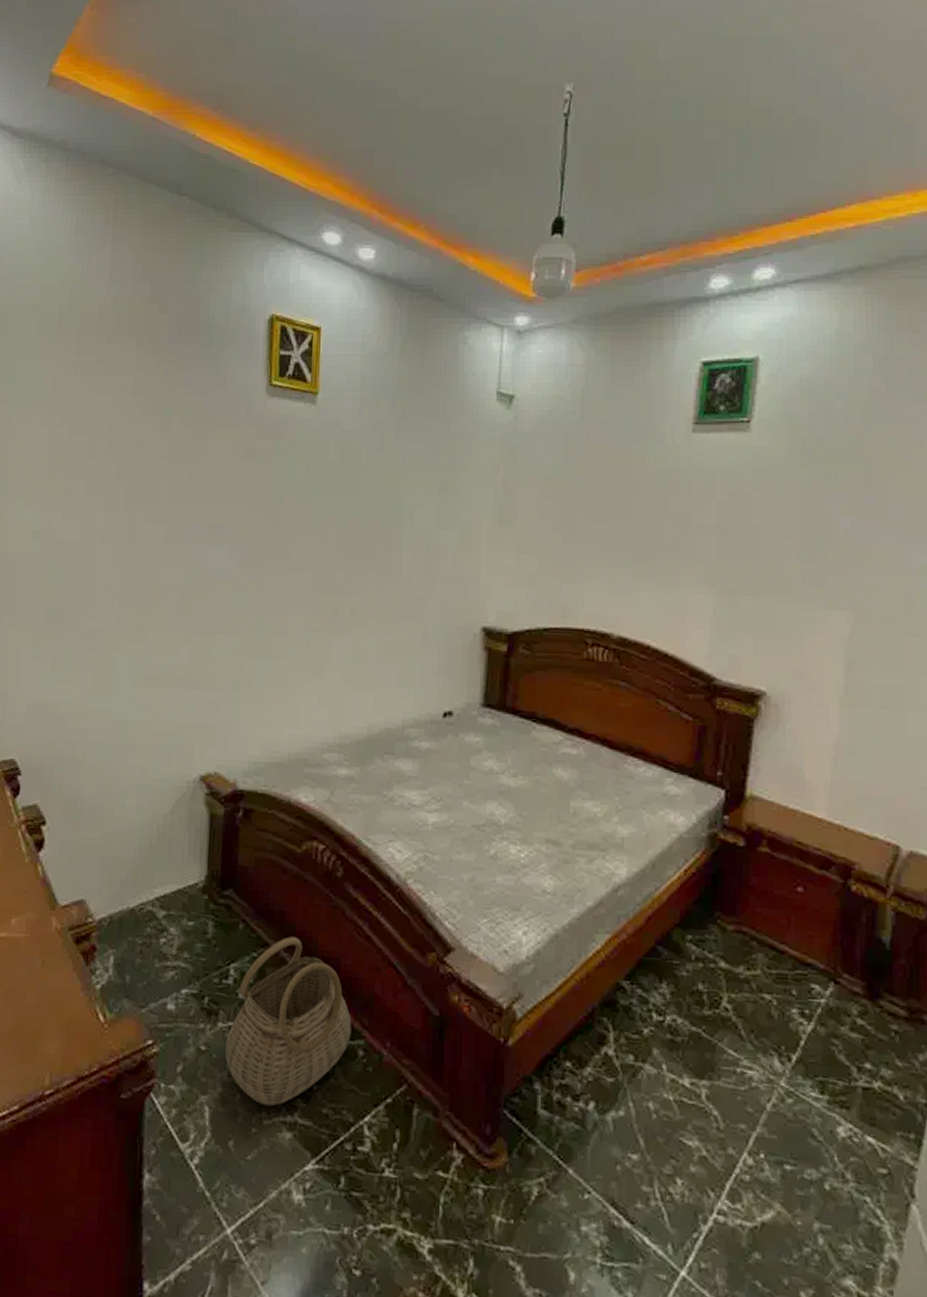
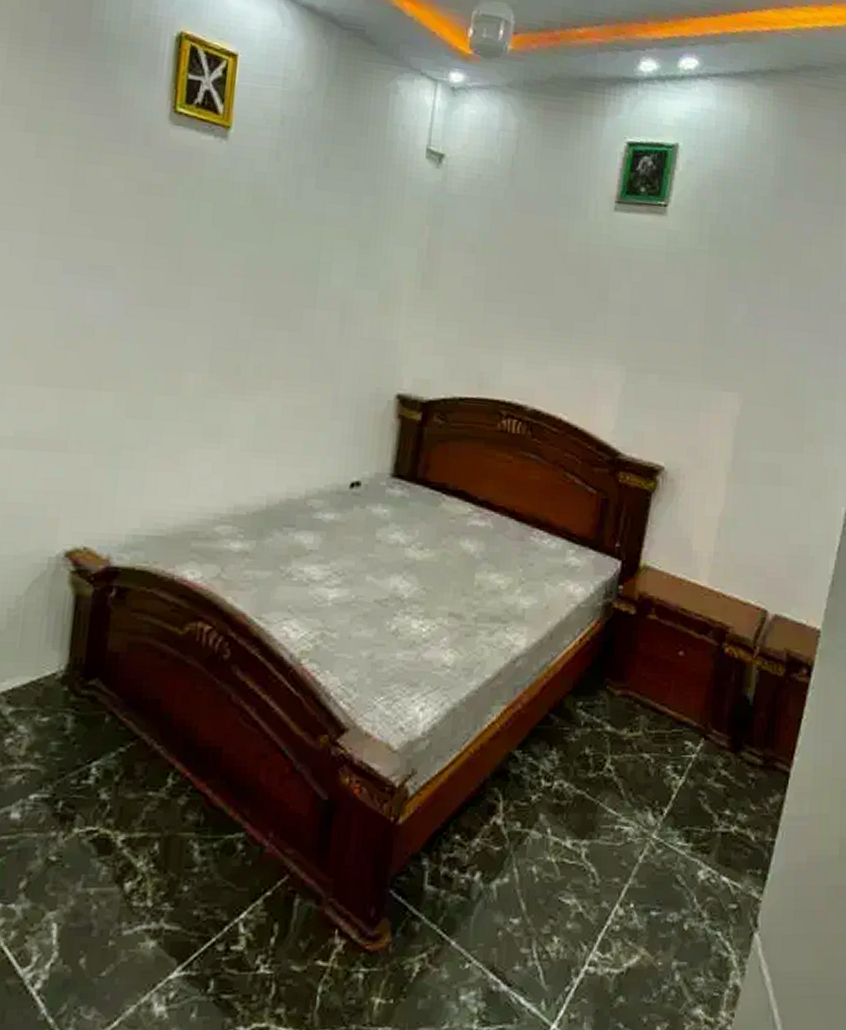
basket: present [225,936,352,1106] -> none [80,727,232,914]

